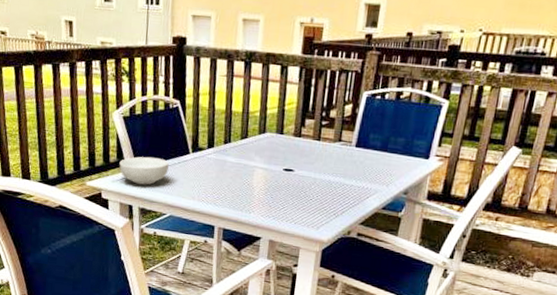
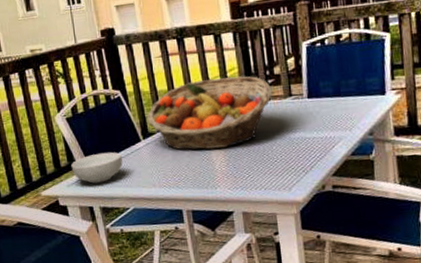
fruit basket: none [200,107,323,177] -> present [146,76,272,150]

